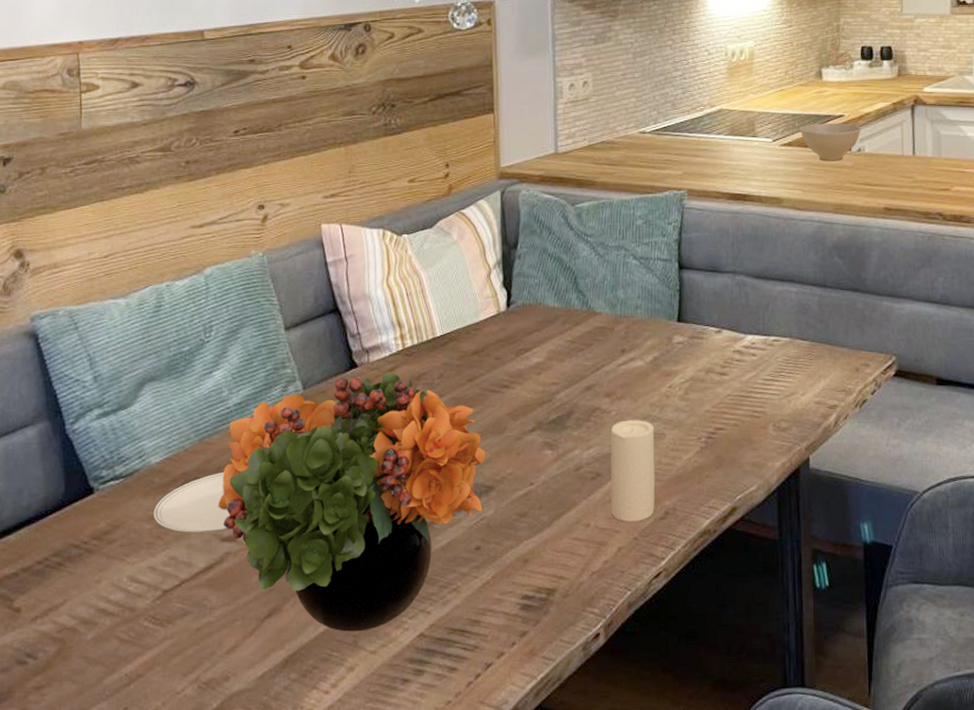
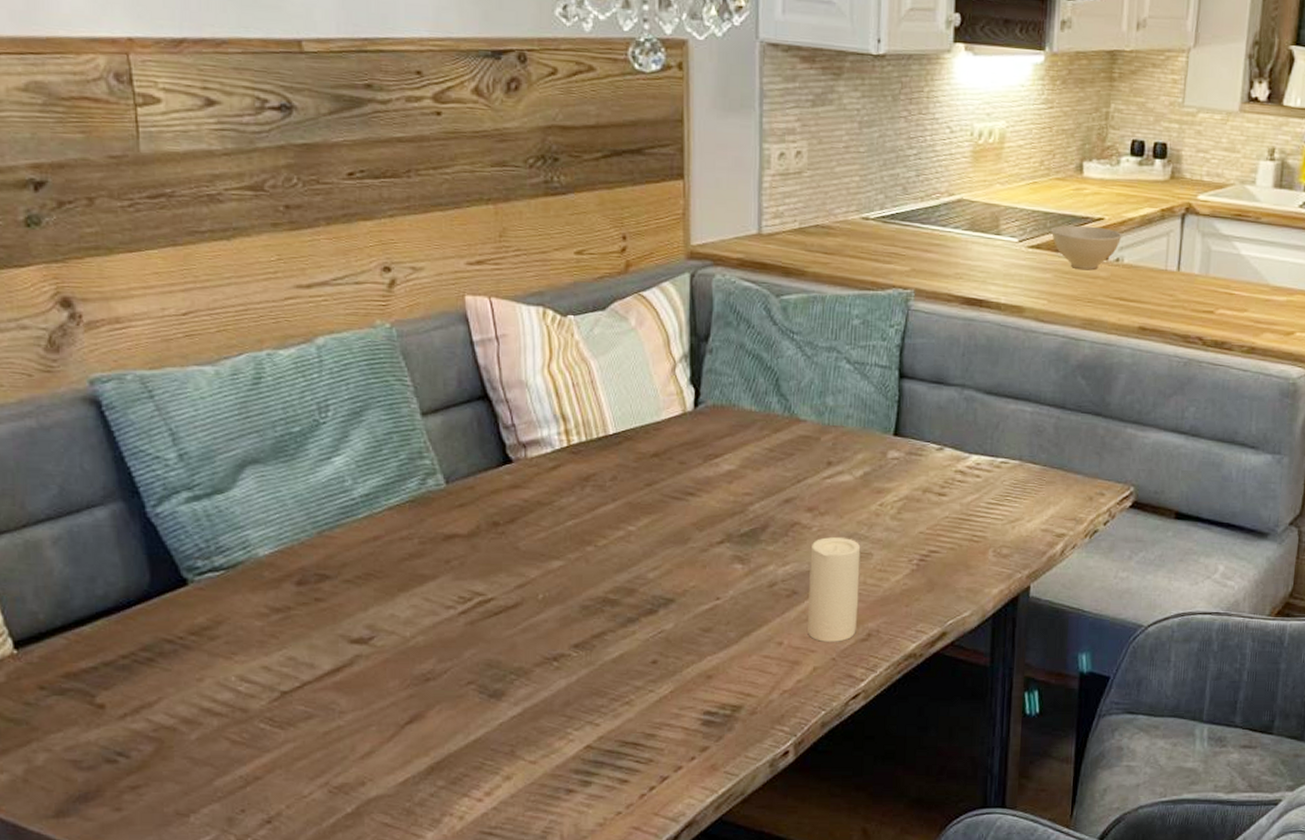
plate: present [154,472,231,534] -> none [265,569,361,634]
flower arrangement: present [218,372,486,632] -> none [344,470,666,741]

